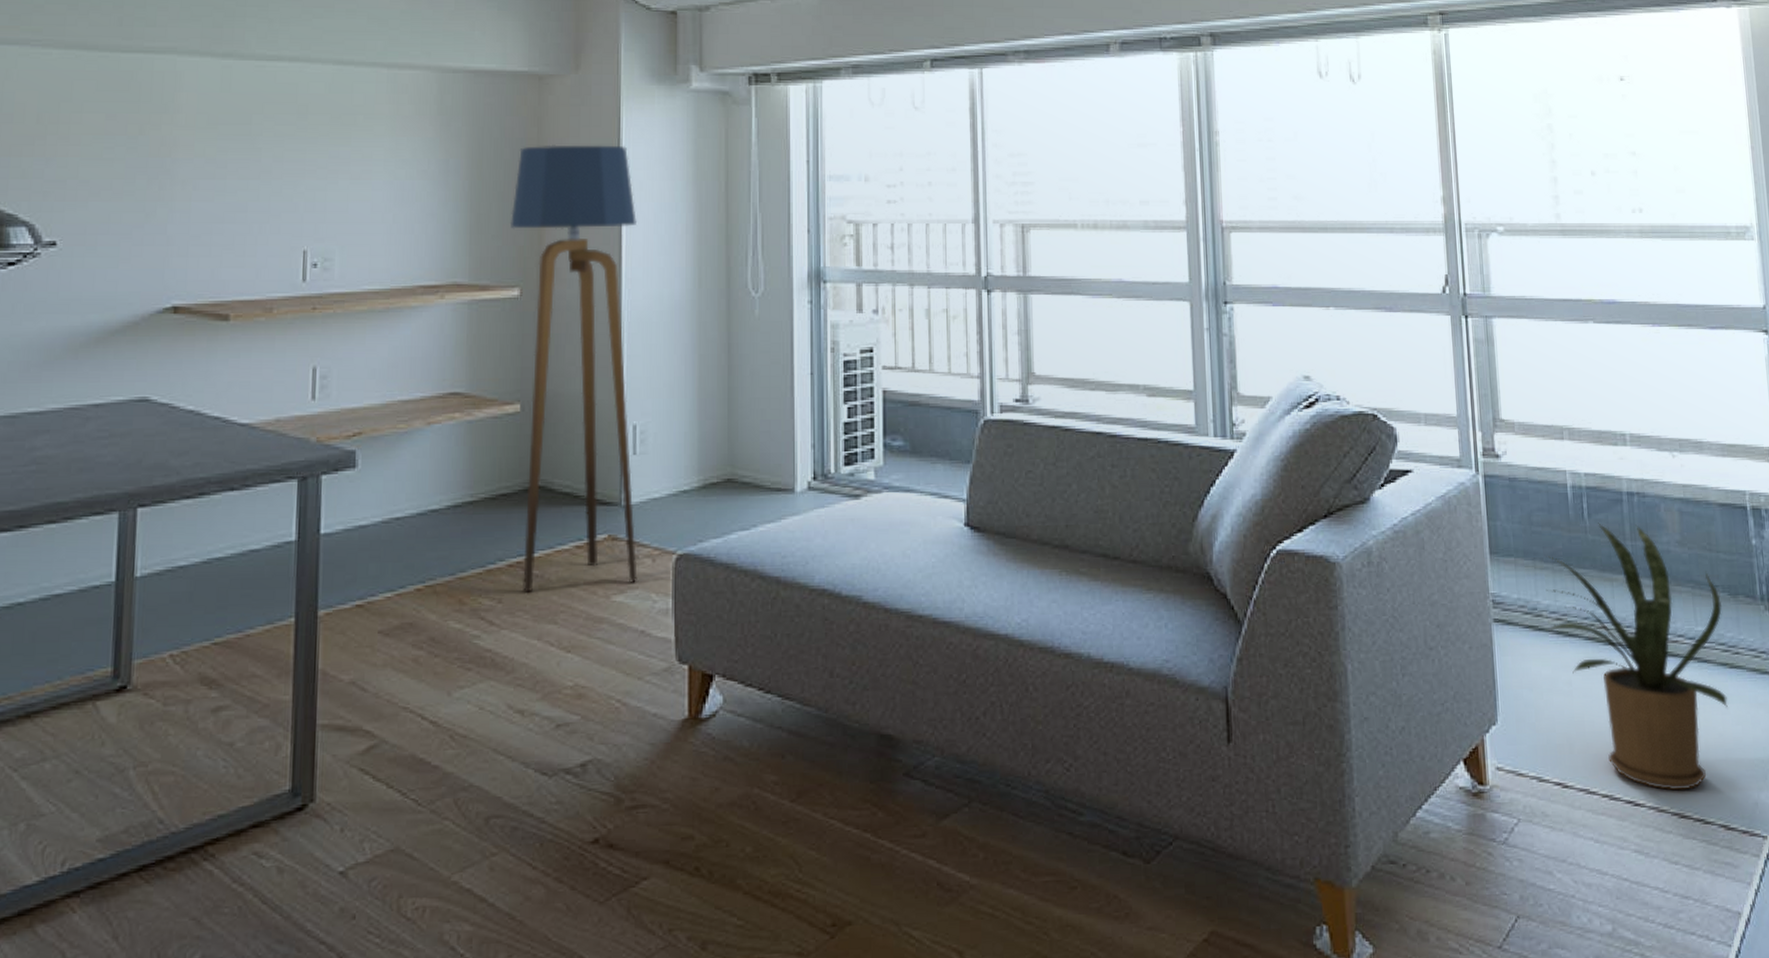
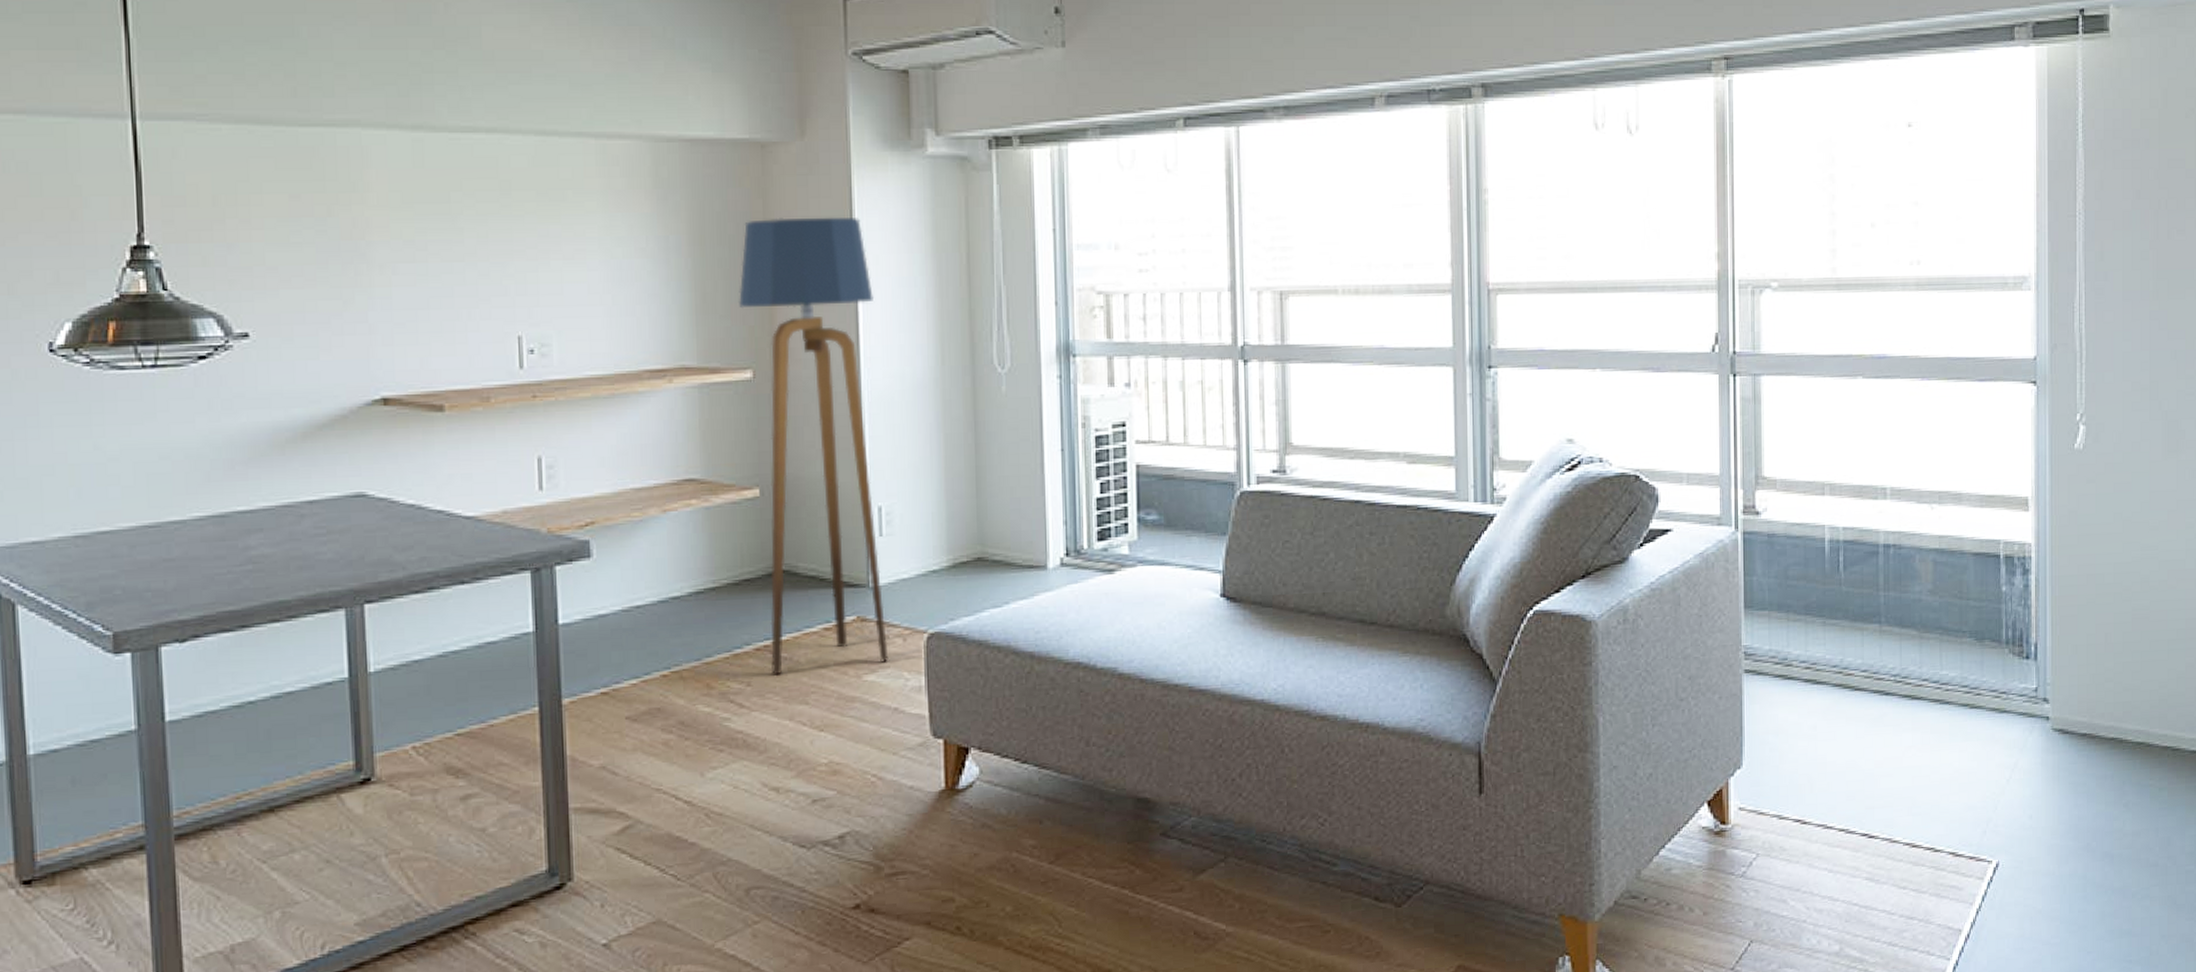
house plant: present [1546,523,1728,791] -> none [1795,575,1967,823]

